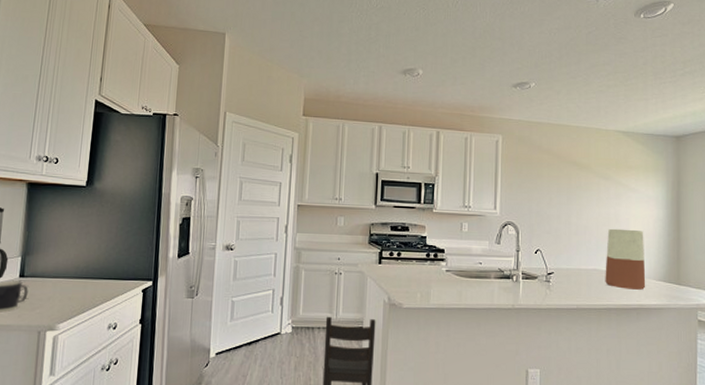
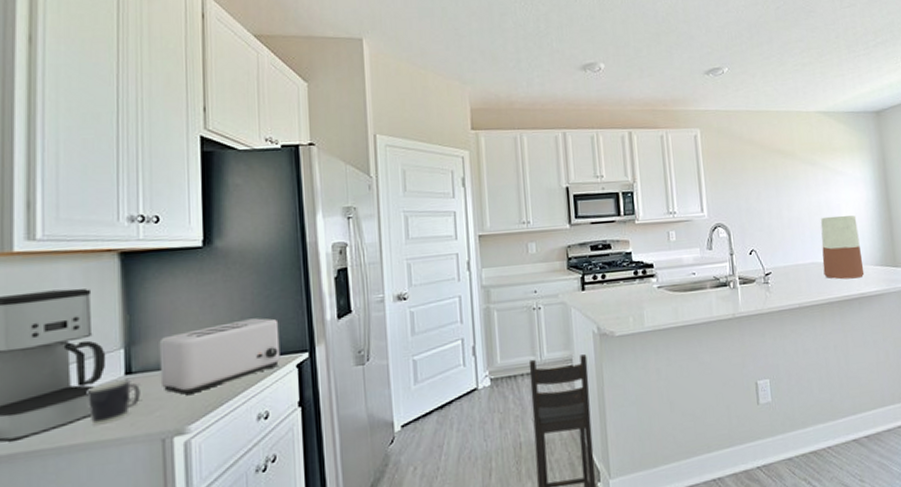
toaster: none [43,247,134,300] -> present [159,318,281,395]

